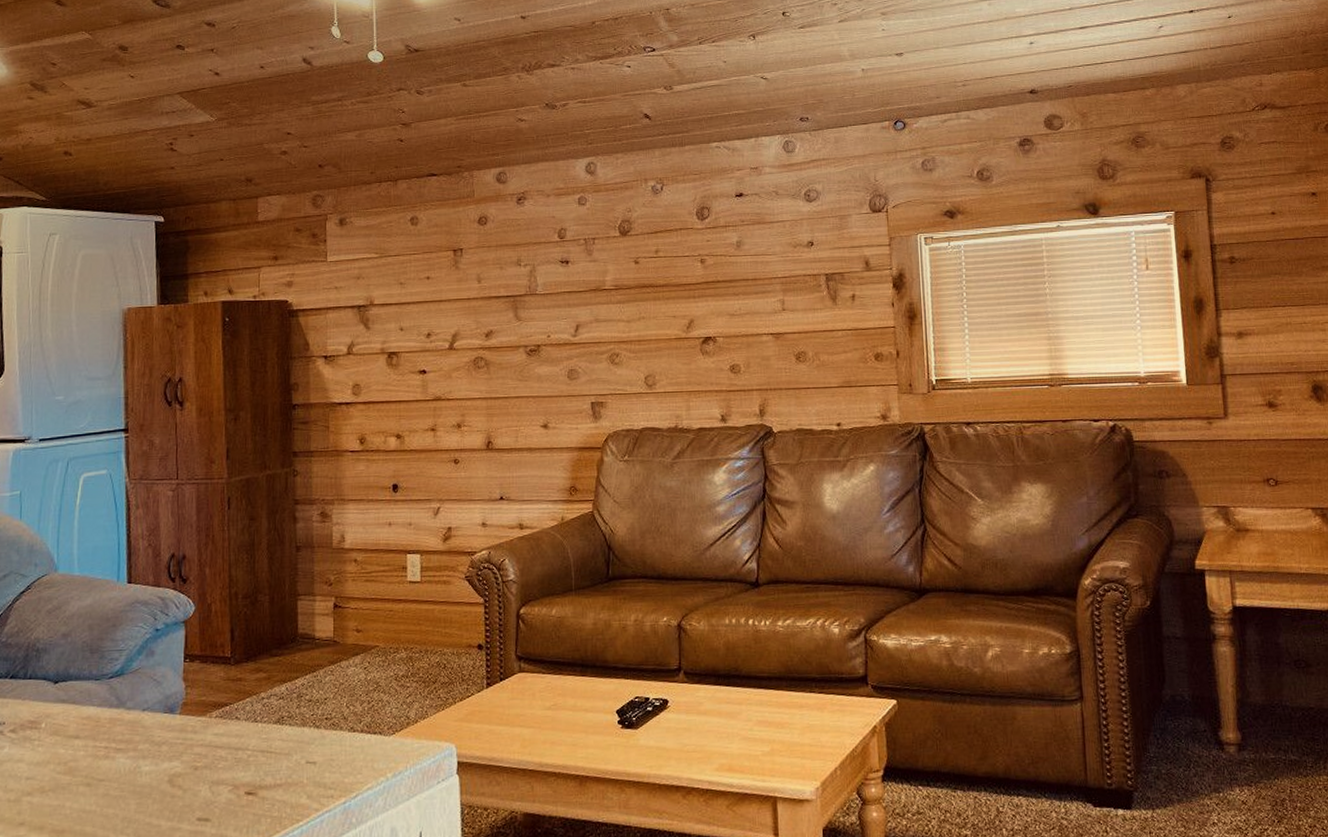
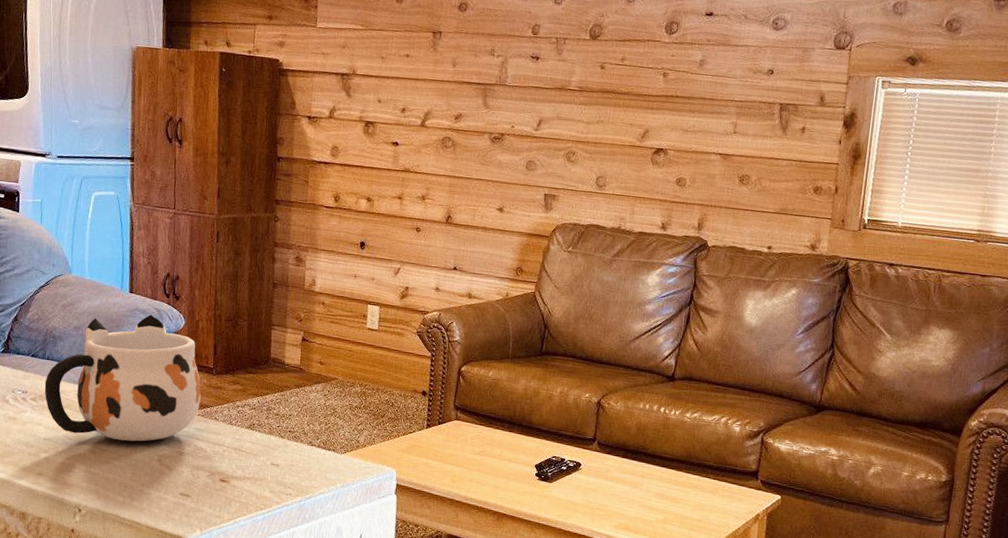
mug: none [26,605,218,766] -> present [44,314,201,442]

